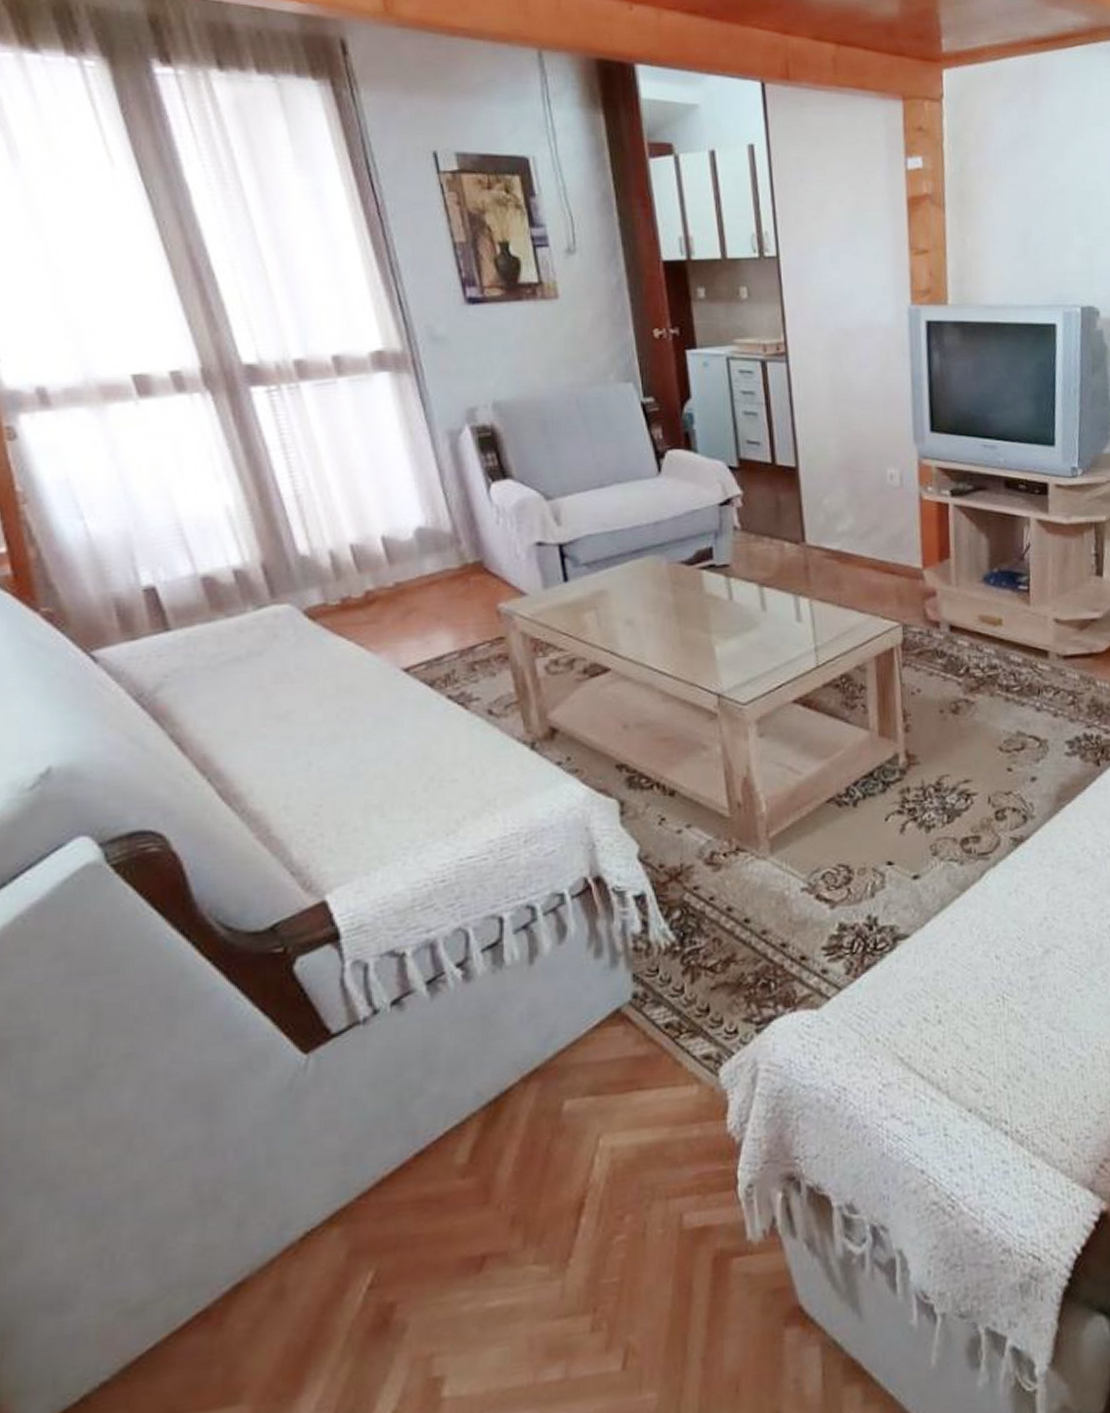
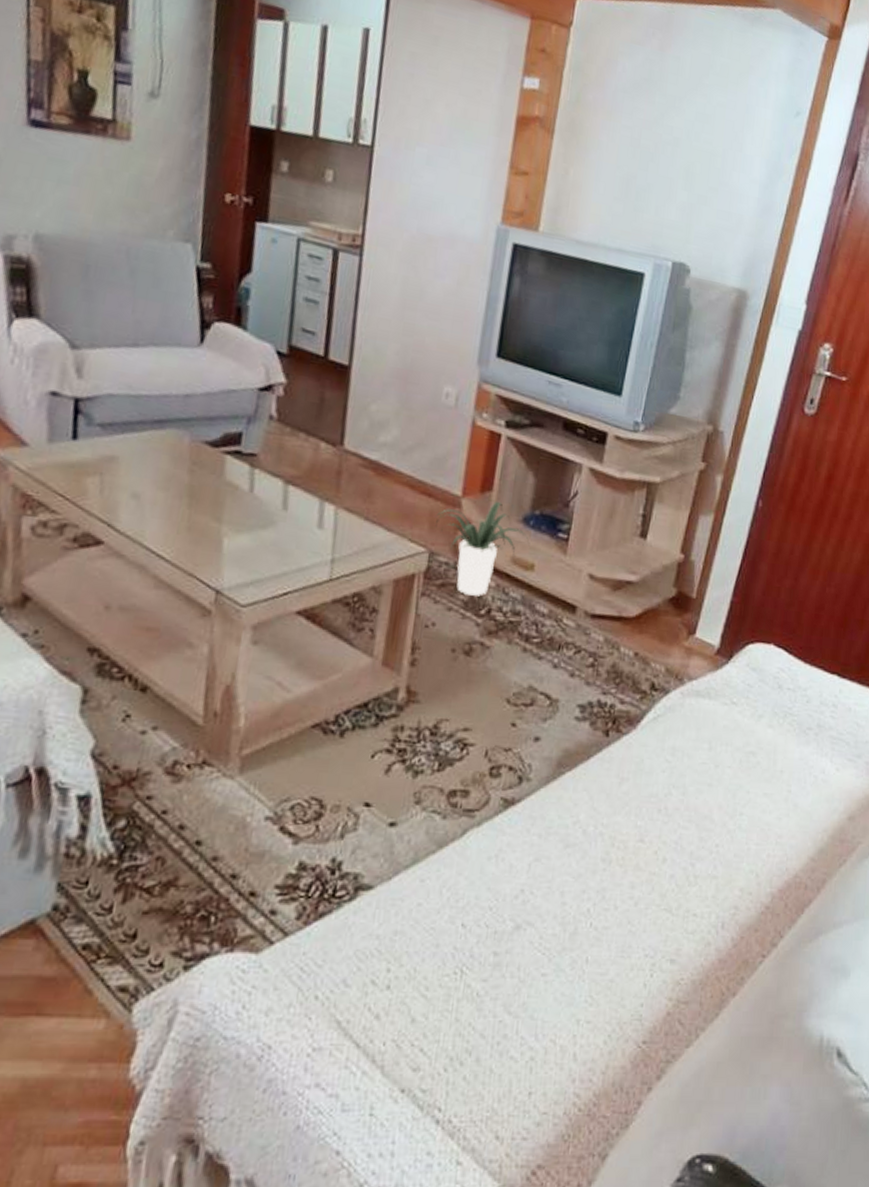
potted plant: none [902,566,993,659] -> present [435,500,529,596]

